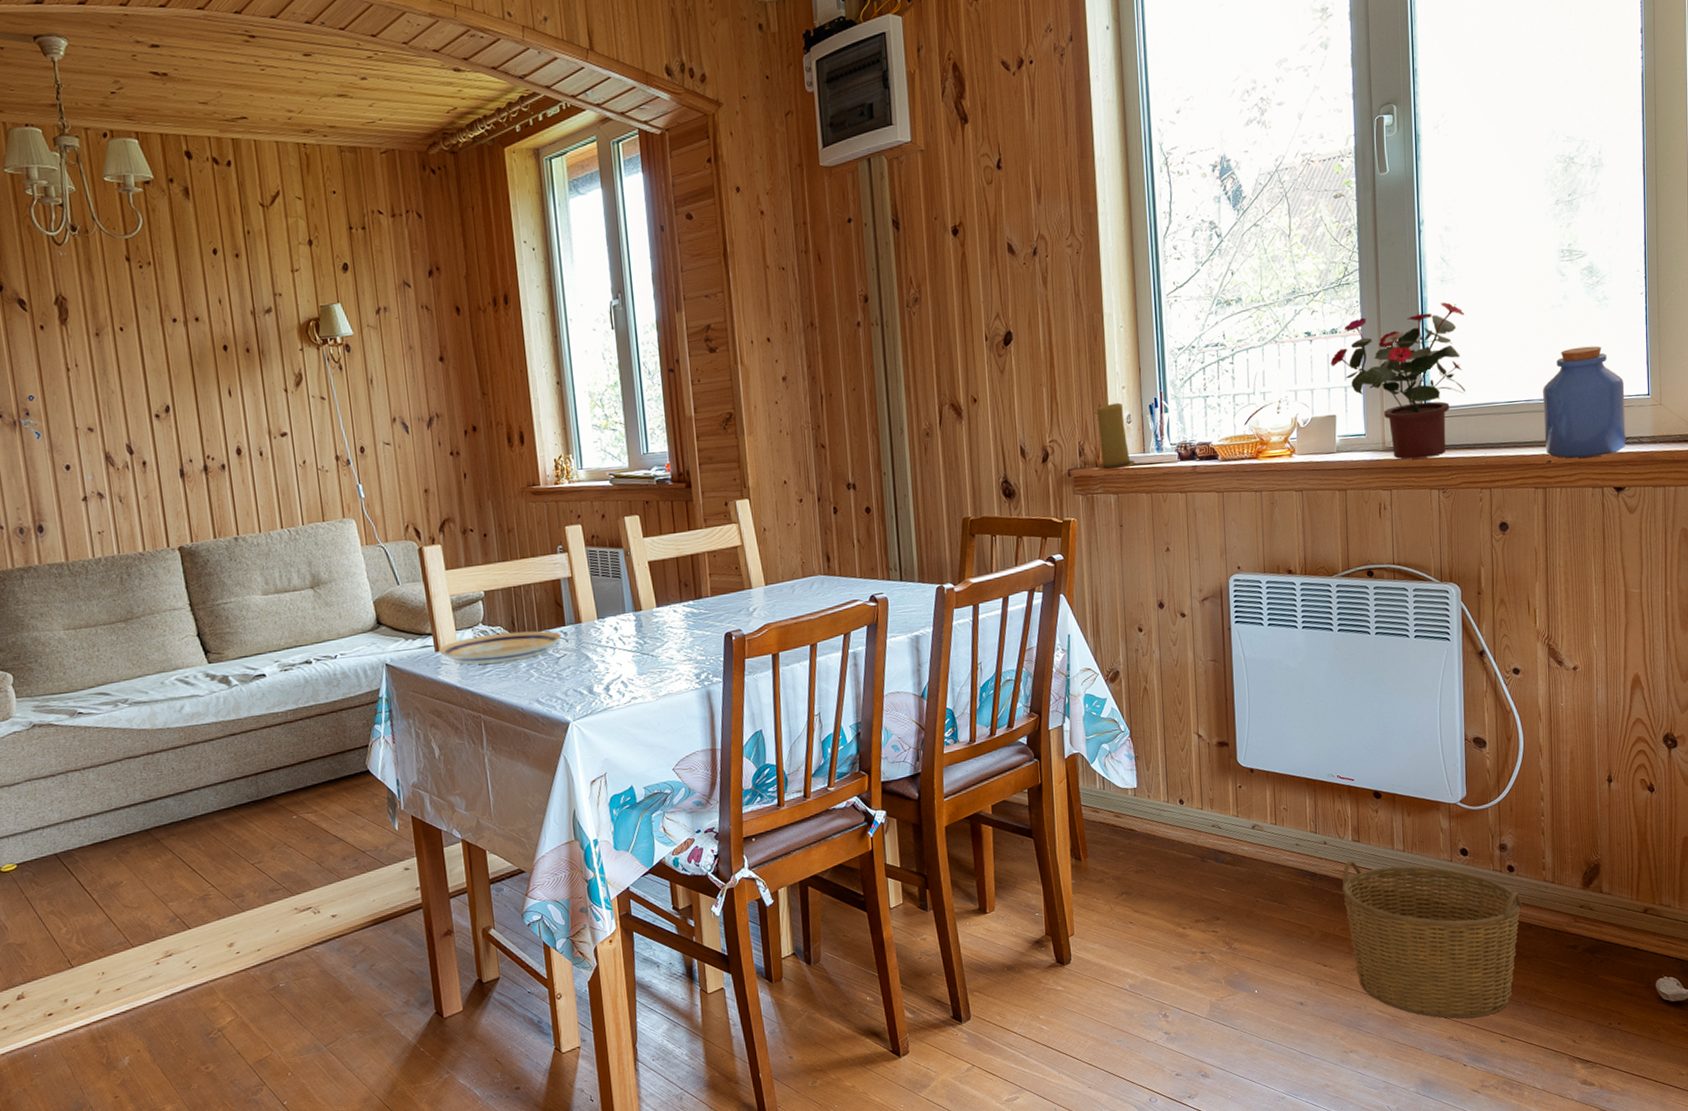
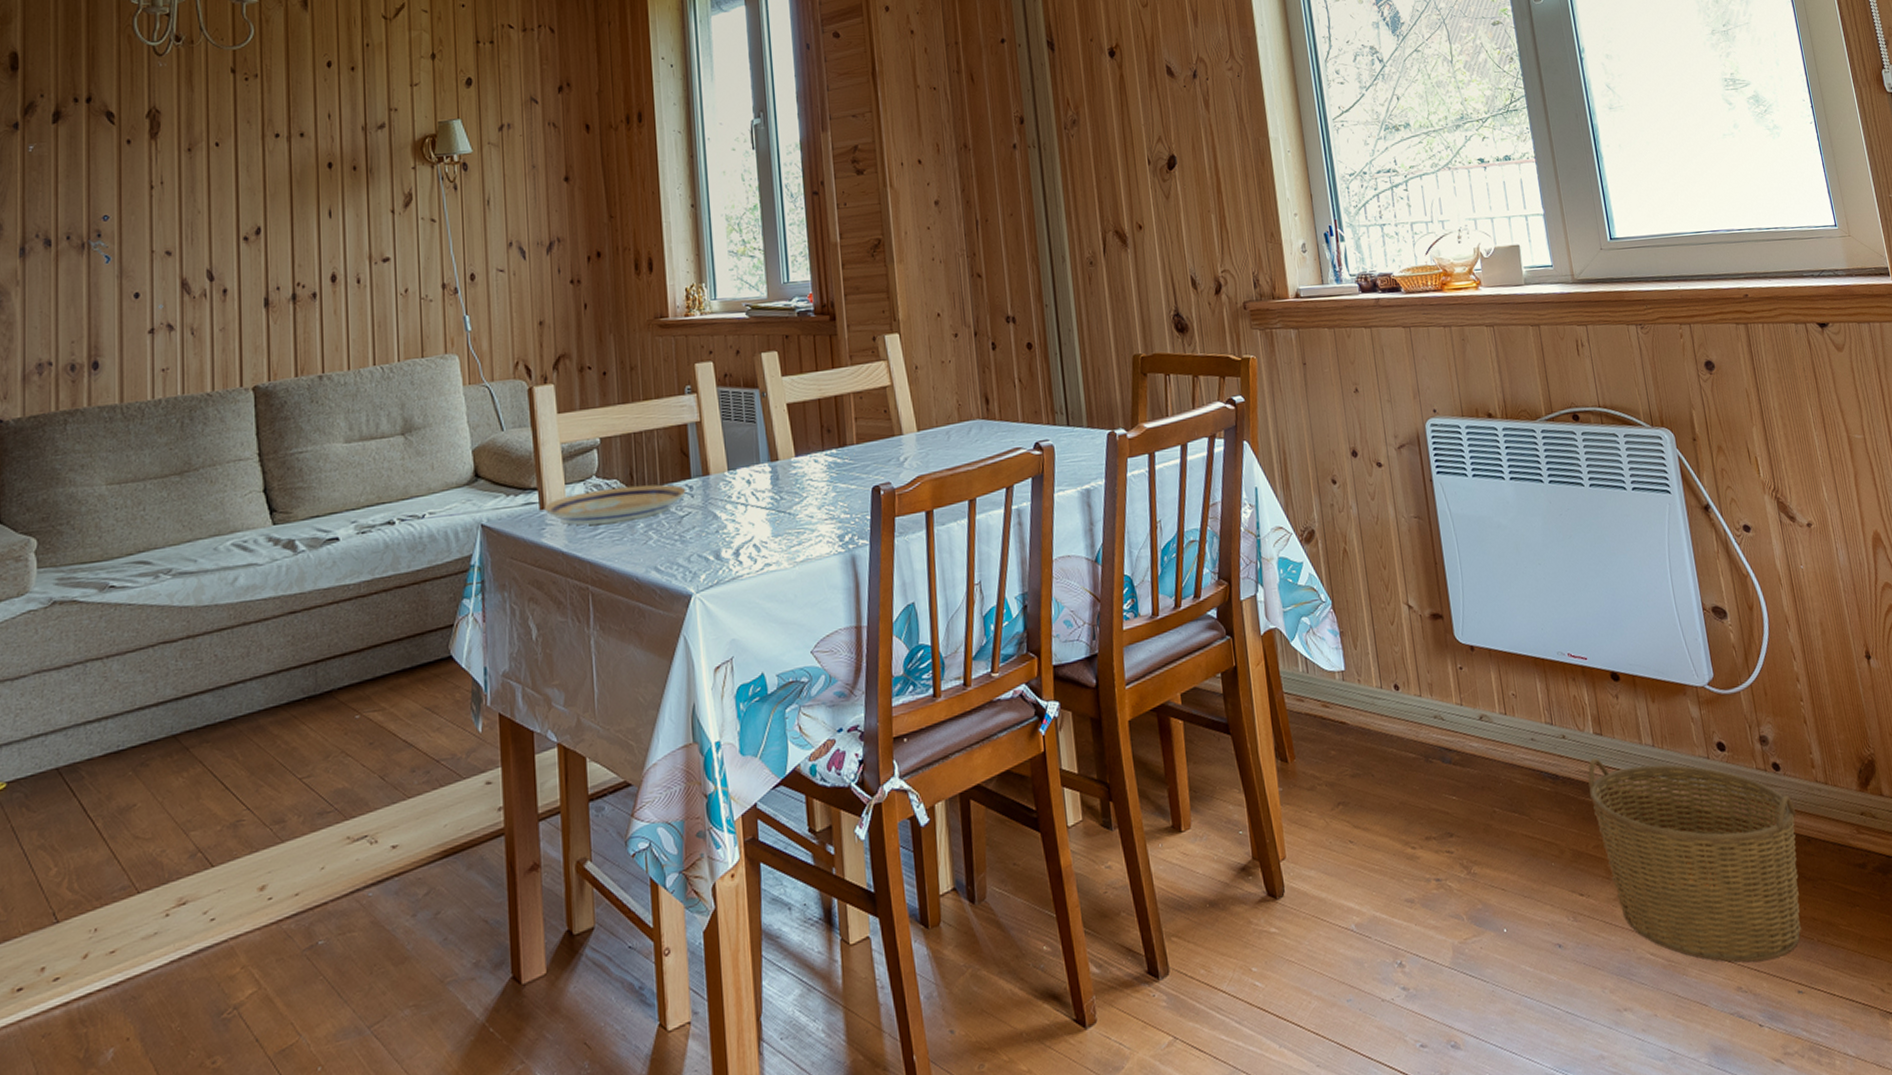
candle: present [1096,402,1136,470] -> none [1269,230,1314,303]
potted flower: present [1330,302,1466,459] -> none [1507,130,1650,293]
jar: present [1543,345,1626,459] -> none [1727,175,1822,293]

